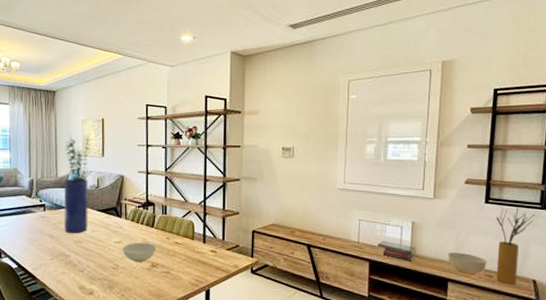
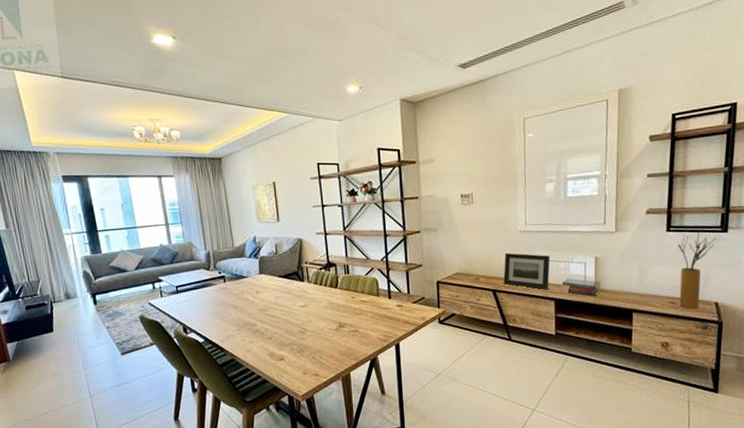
vase: present [63,135,90,233] -> none [238,201,271,302]
bowl: present [122,242,157,262] -> none [307,303,343,324]
picture frame: none [319,208,367,250] -> present [503,252,550,290]
bowl: present [448,252,487,274] -> none [632,282,671,303]

